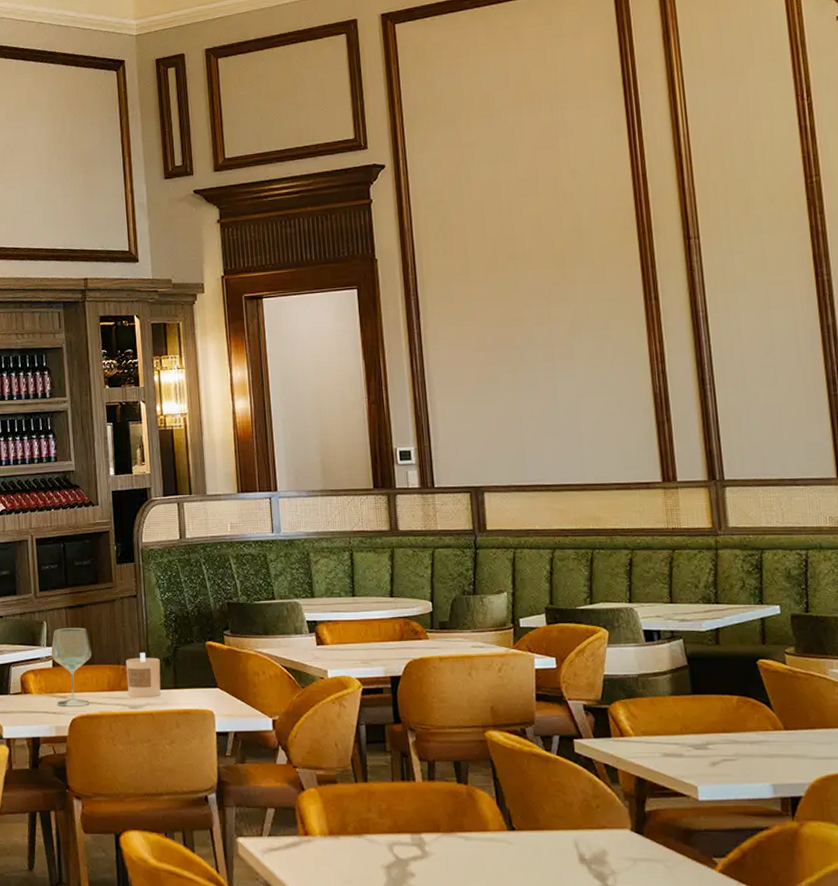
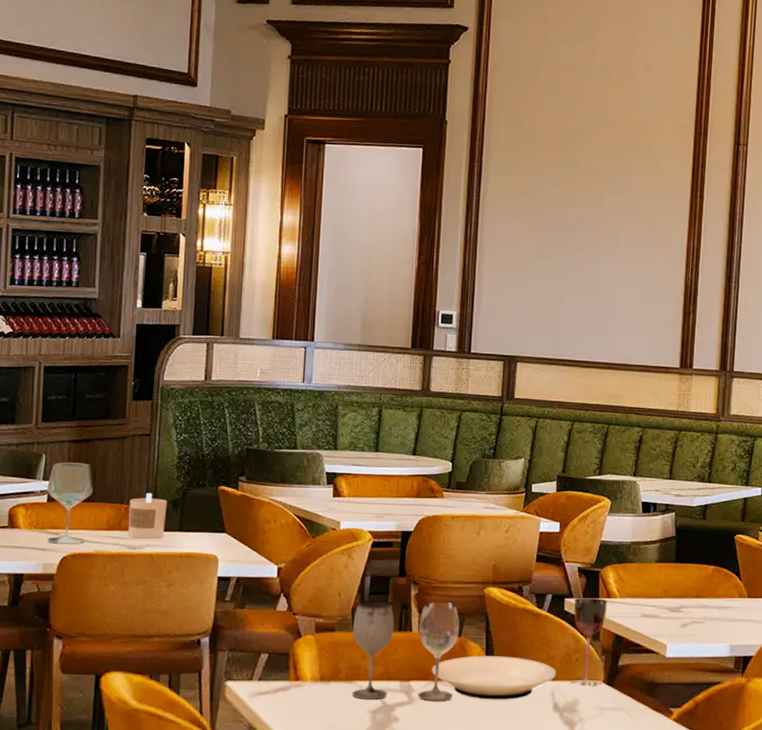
wineglass: none [354,749,468,855] -> present [352,600,460,702]
plate: none [442,804,577,852] -> present [432,655,556,700]
wineglass: none [585,737,630,836] -> present [571,597,608,687]

